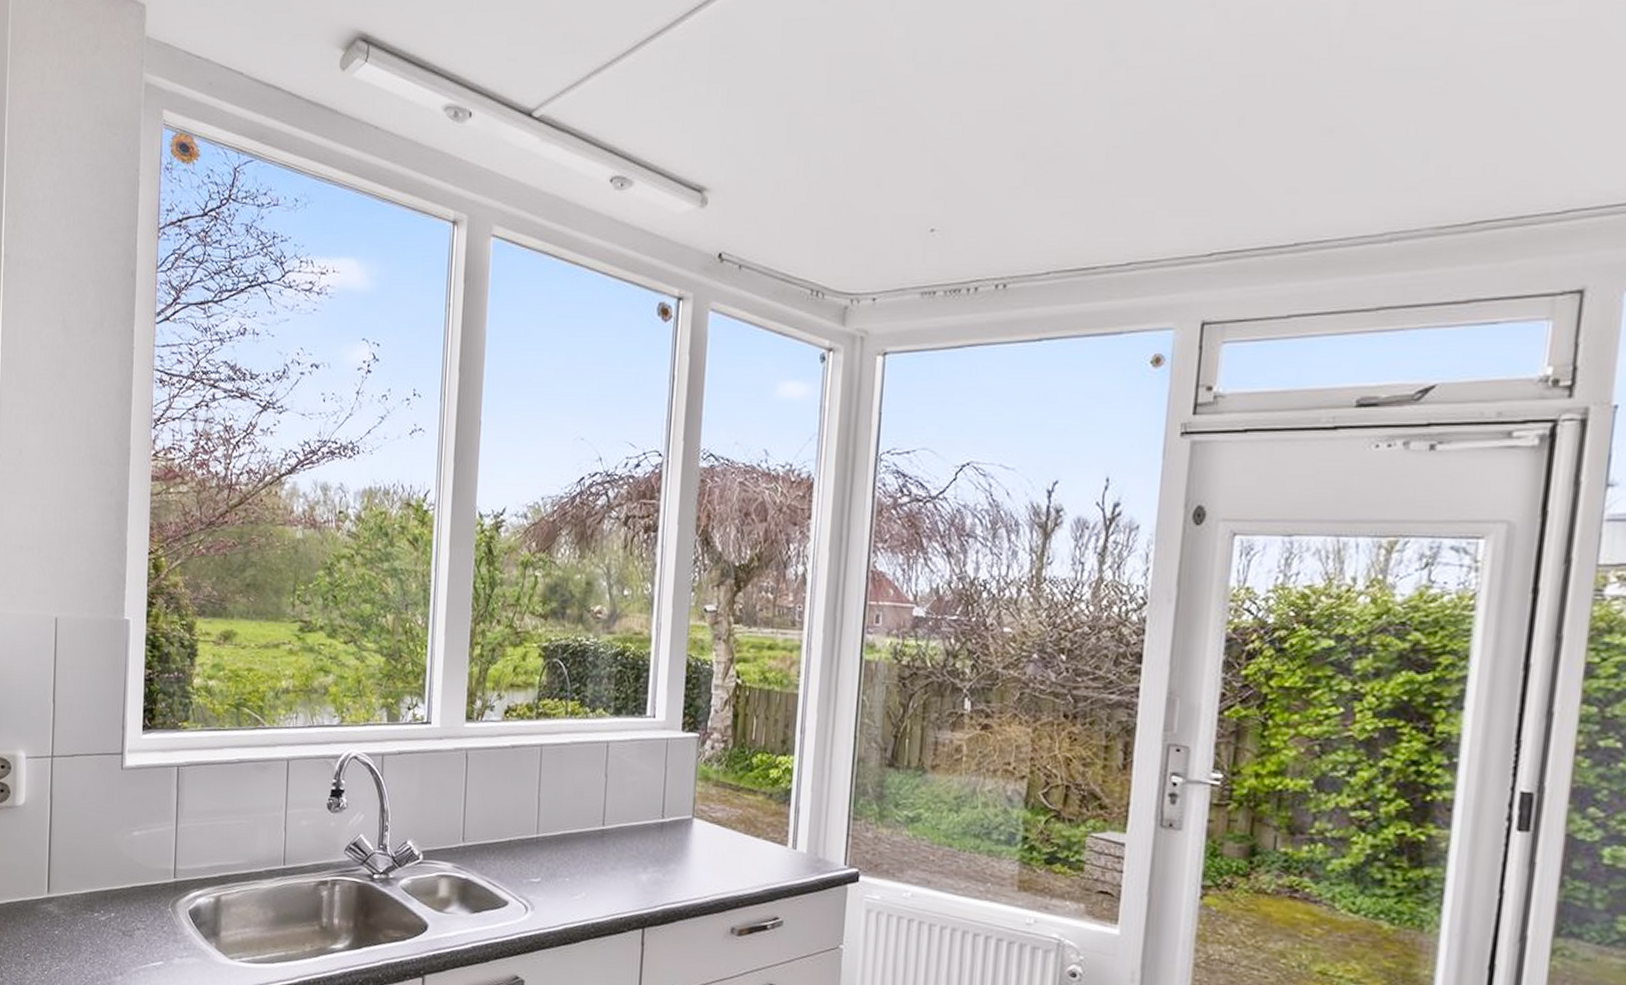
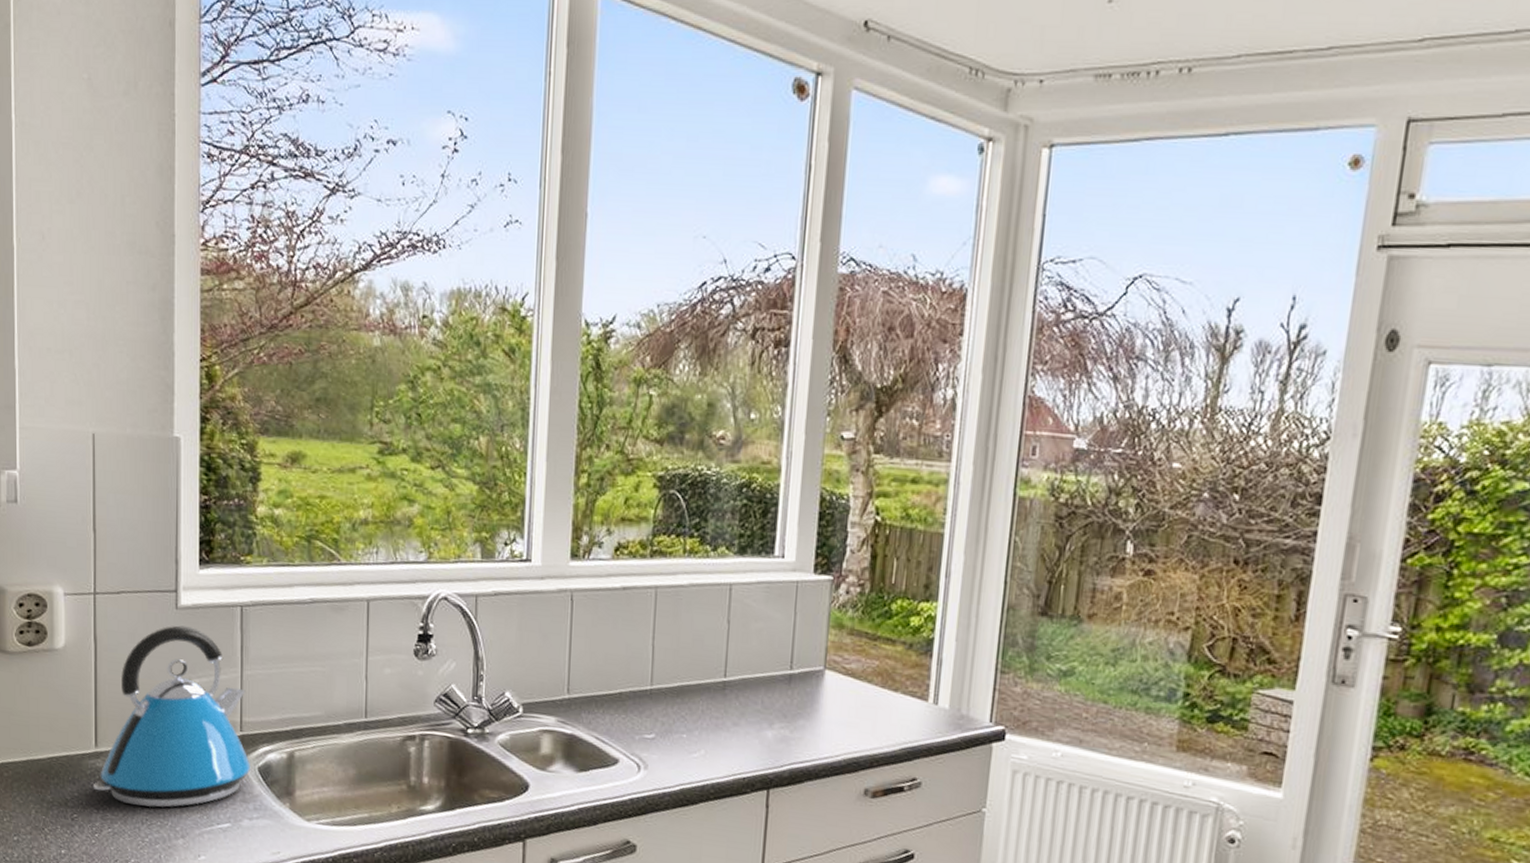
kettle: none [44,784,183,948] -> present [92,625,251,808]

